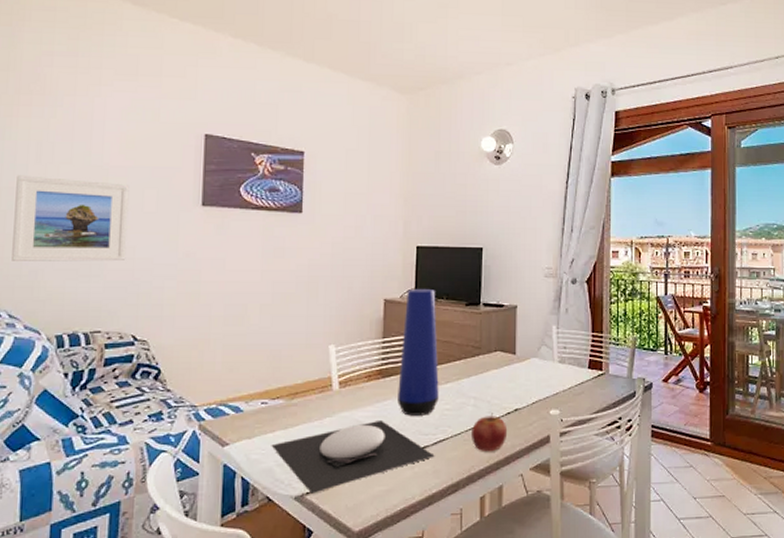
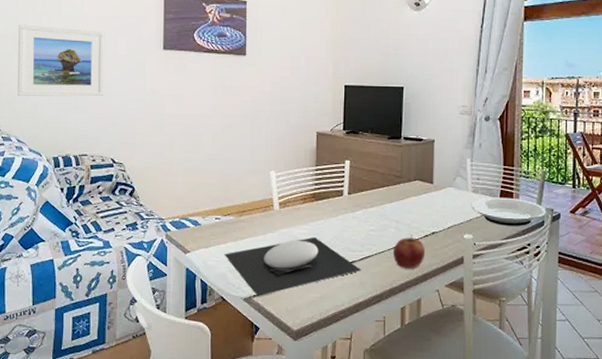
vase: present [398,288,439,416] -> none [329,123,365,235]
plate: none [557,367,638,399] -> present [471,197,547,226]

